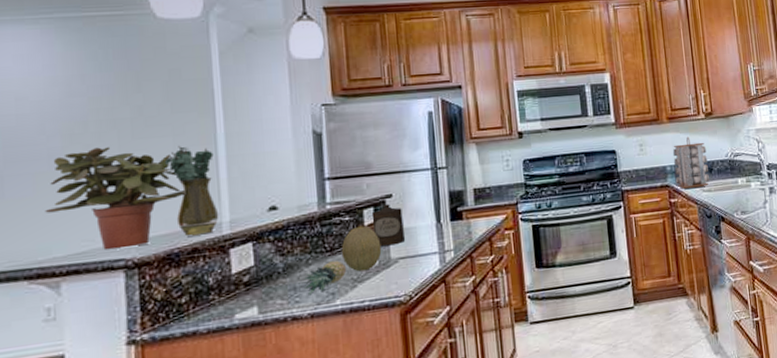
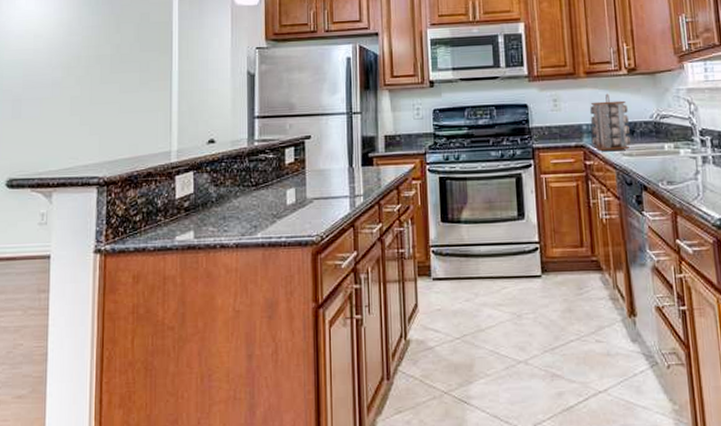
potted plant: present [45,146,185,250] -> none [46,79,145,168]
vase: present [164,145,219,237] -> none [132,80,170,161]
fruit: present [303,261,347,295] -> none [231,195,268,226]
fruit: present [341,225,382,272] -> none [264,164,299,208]
canister: present [371,204,406,247] -> none [292,145,321,186]

